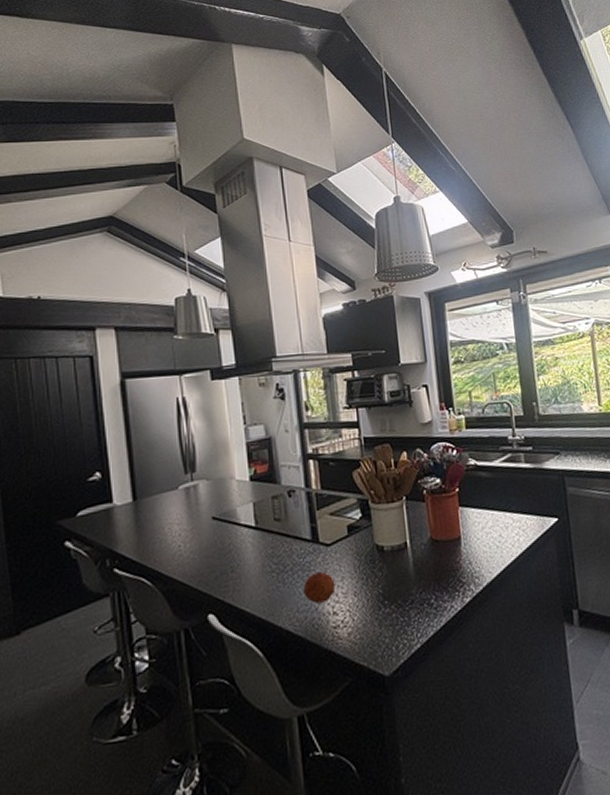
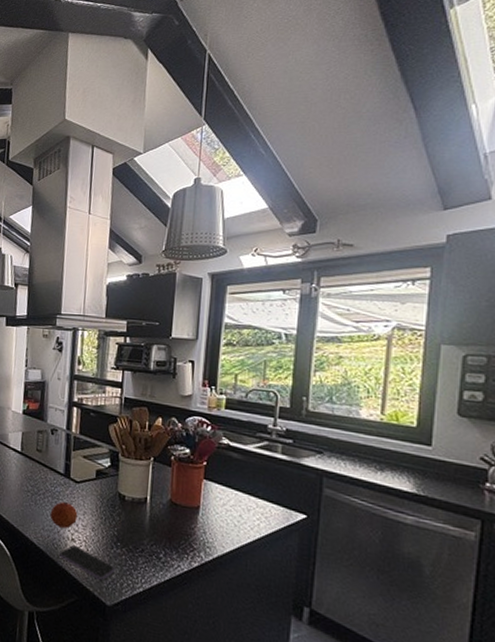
smartphone: none [322,619,388,651] -> present [59,545,116,581]

